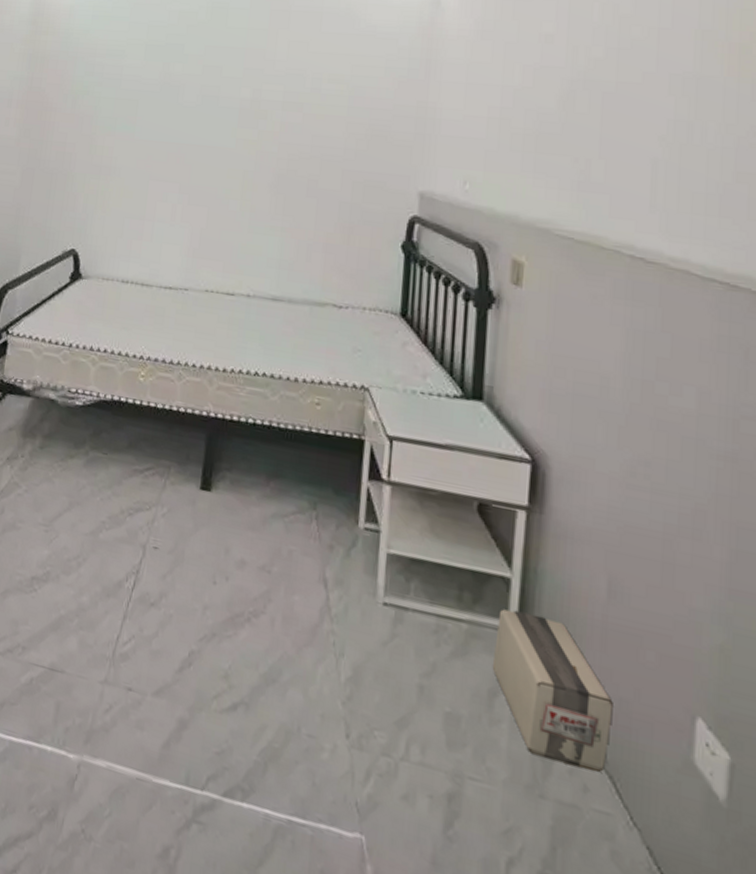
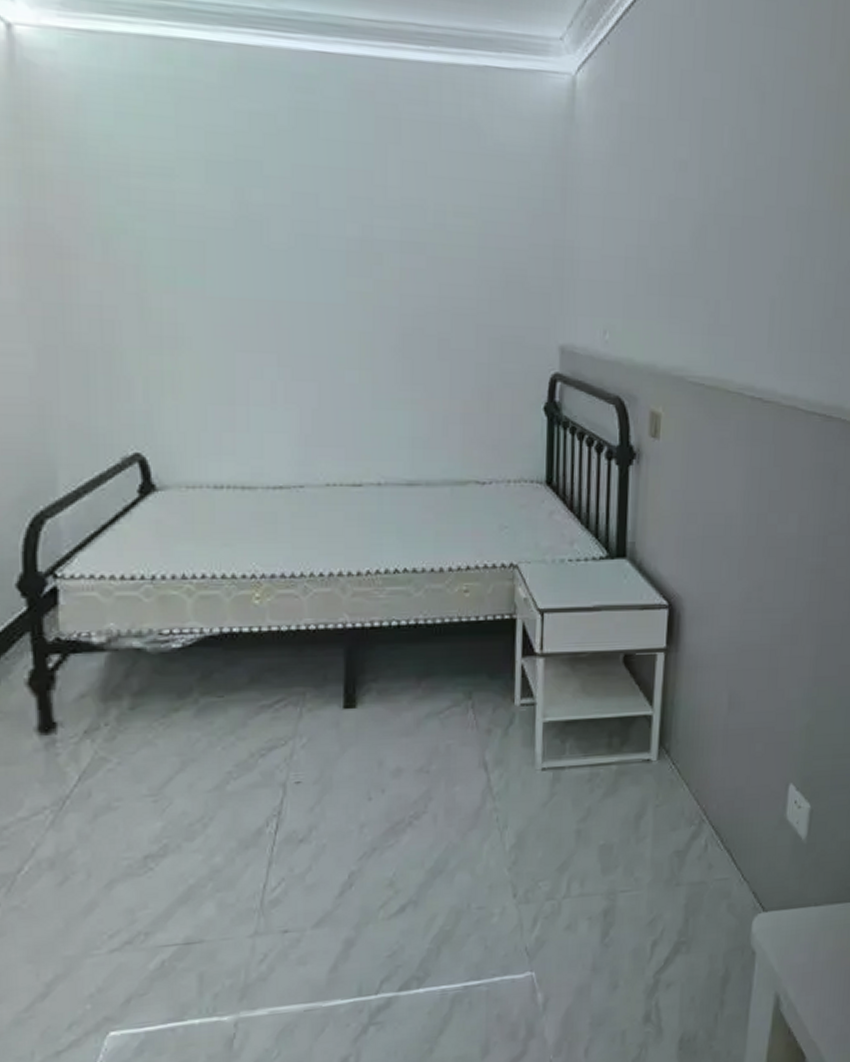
box: present [492,609,613,773] -> none [638,740,731,854]

